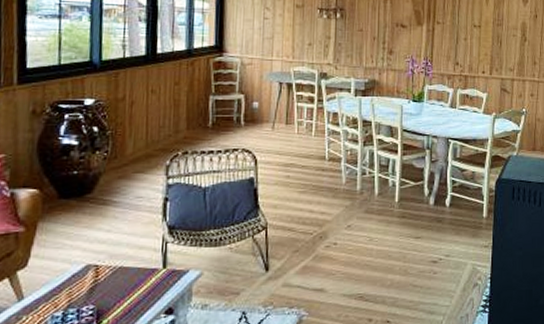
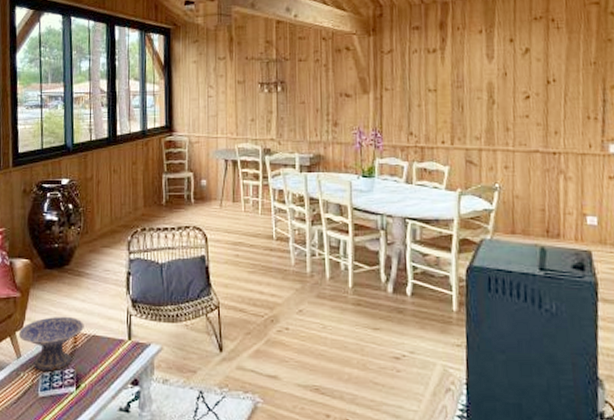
decorative bowl: none [22,249,109,312] -> present [19,316,84,372]

